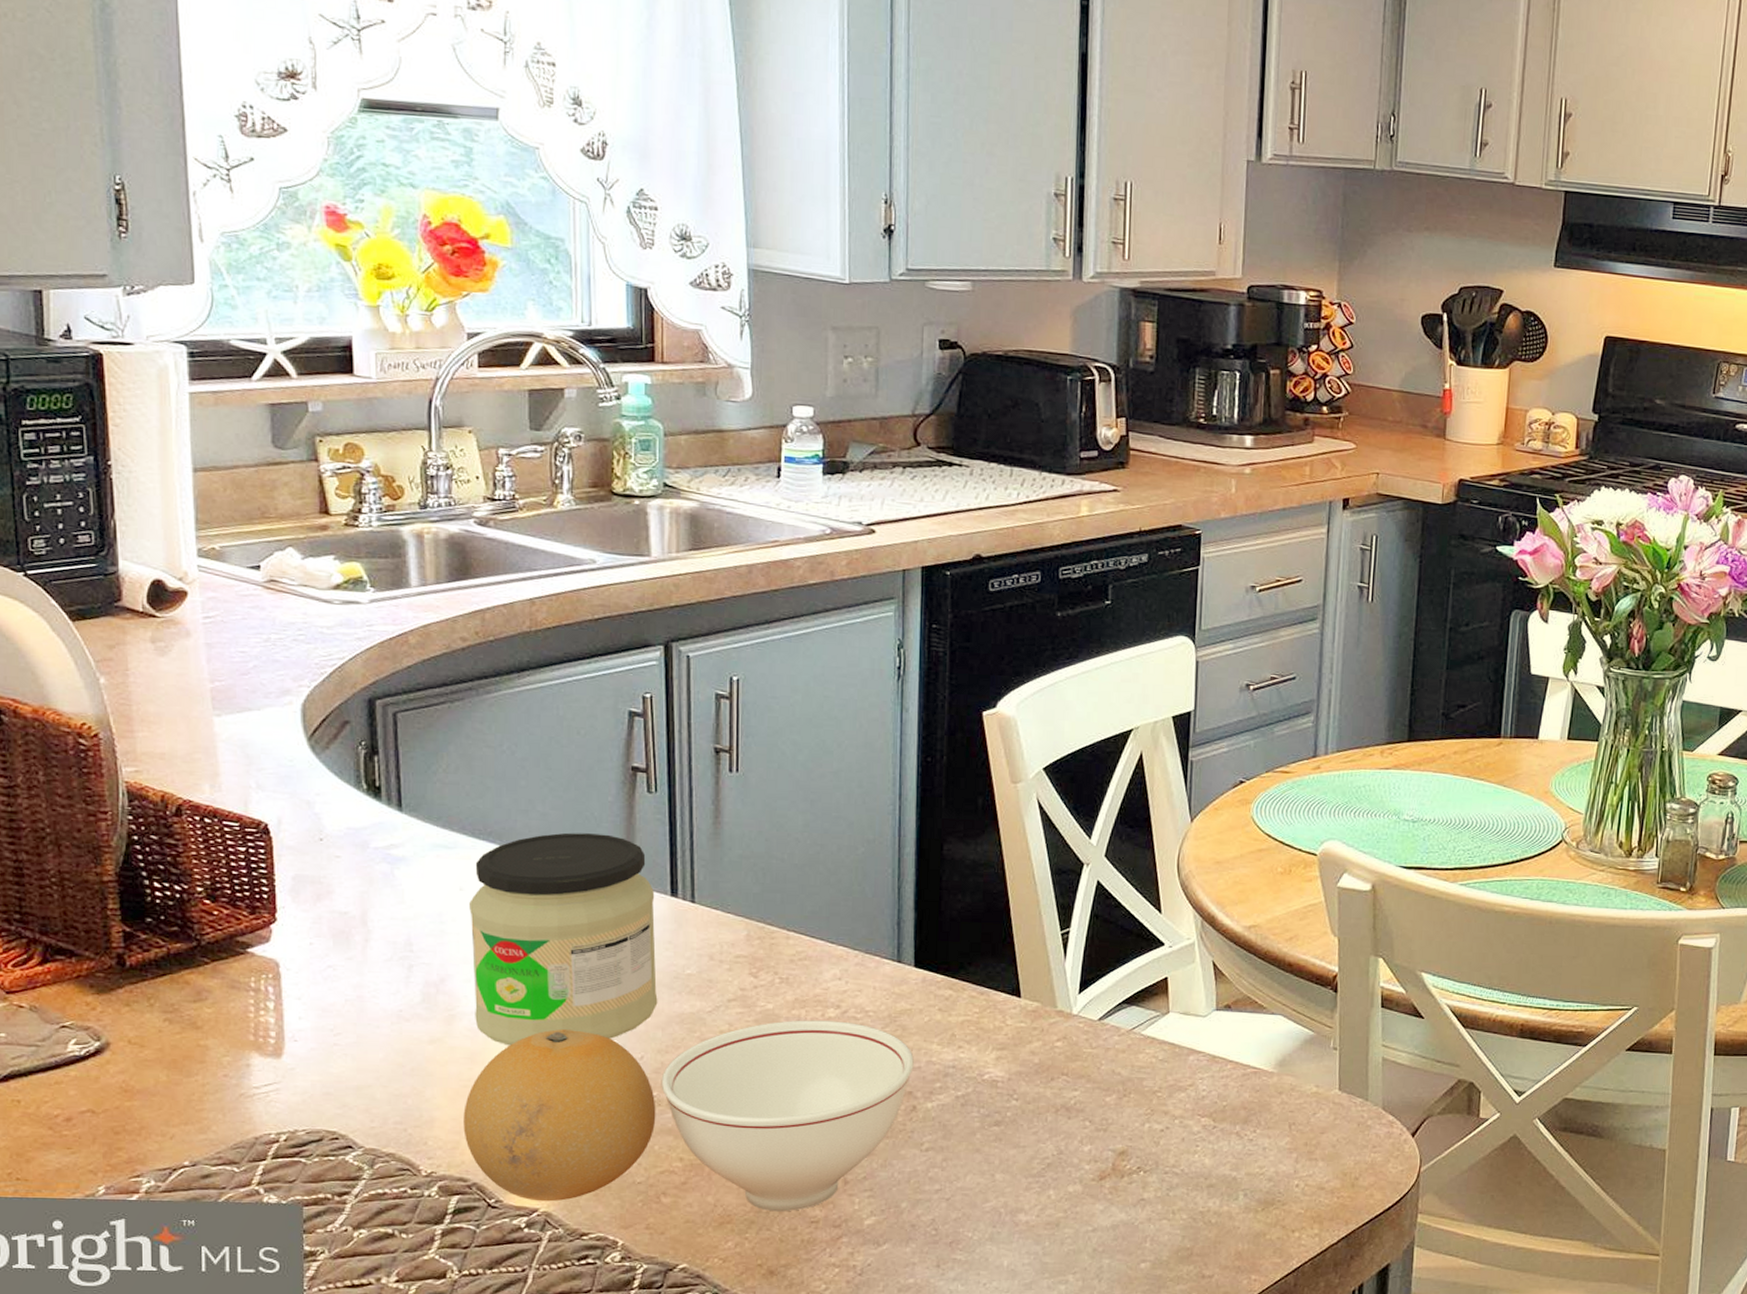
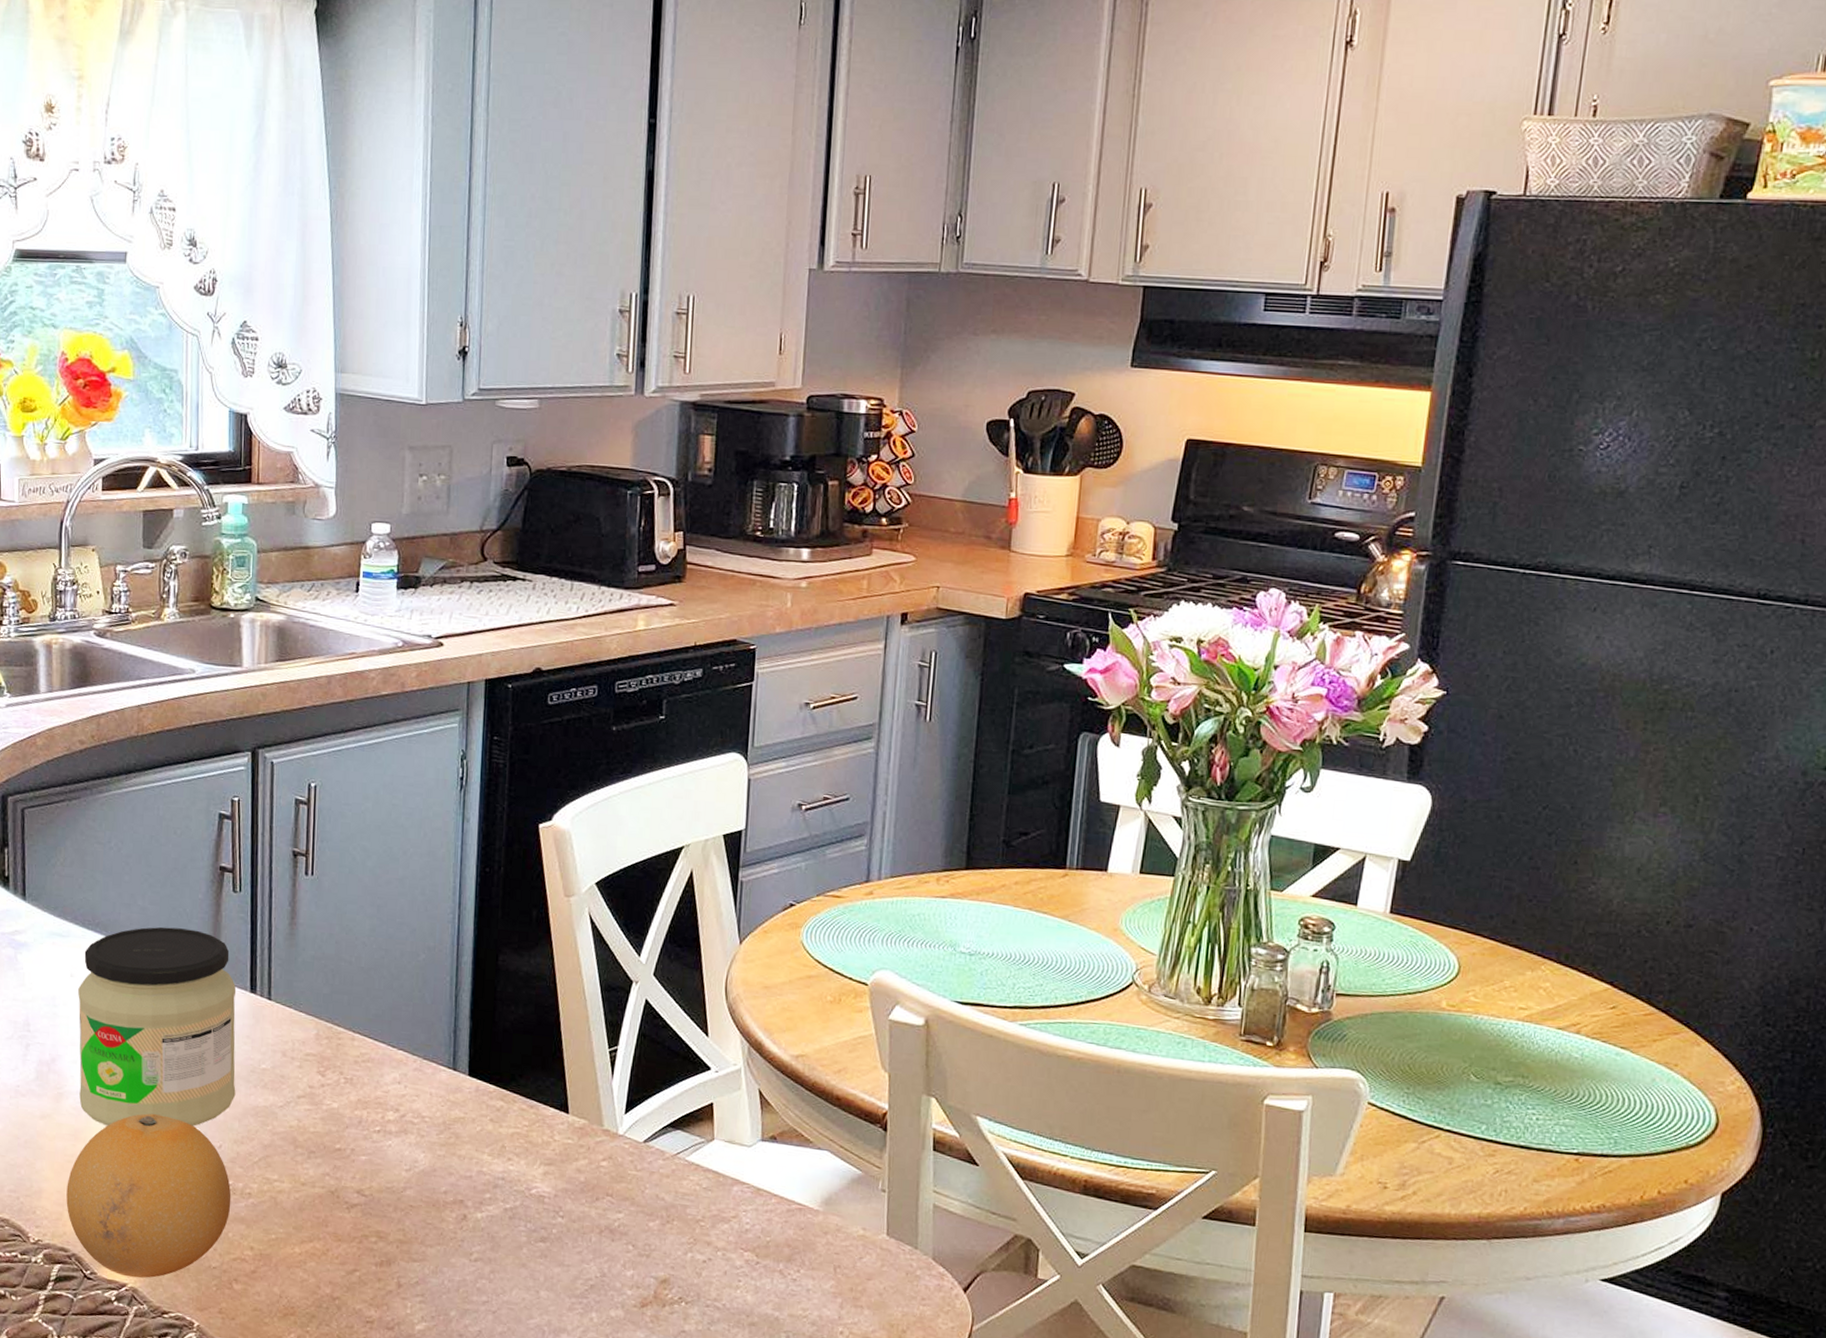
bowl: present [661,1020,915,1212] -> none [236,1120,467,1309]

